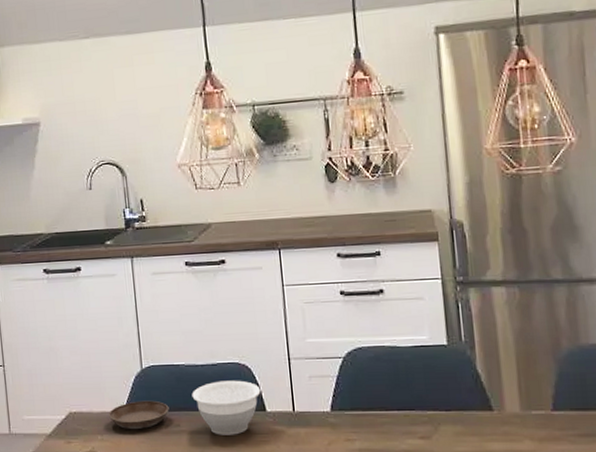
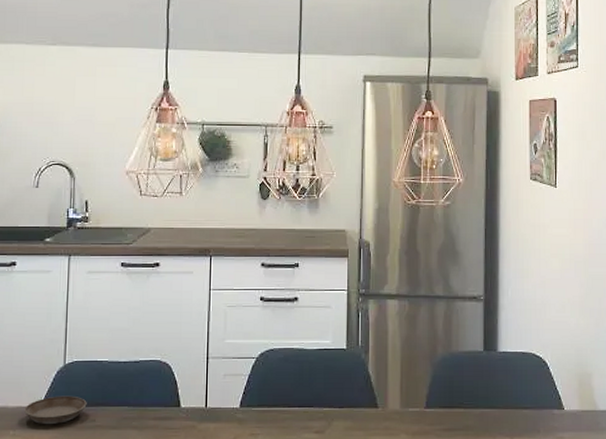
bowl: present [192,380,261,435] -> none [111,377,178,430]

